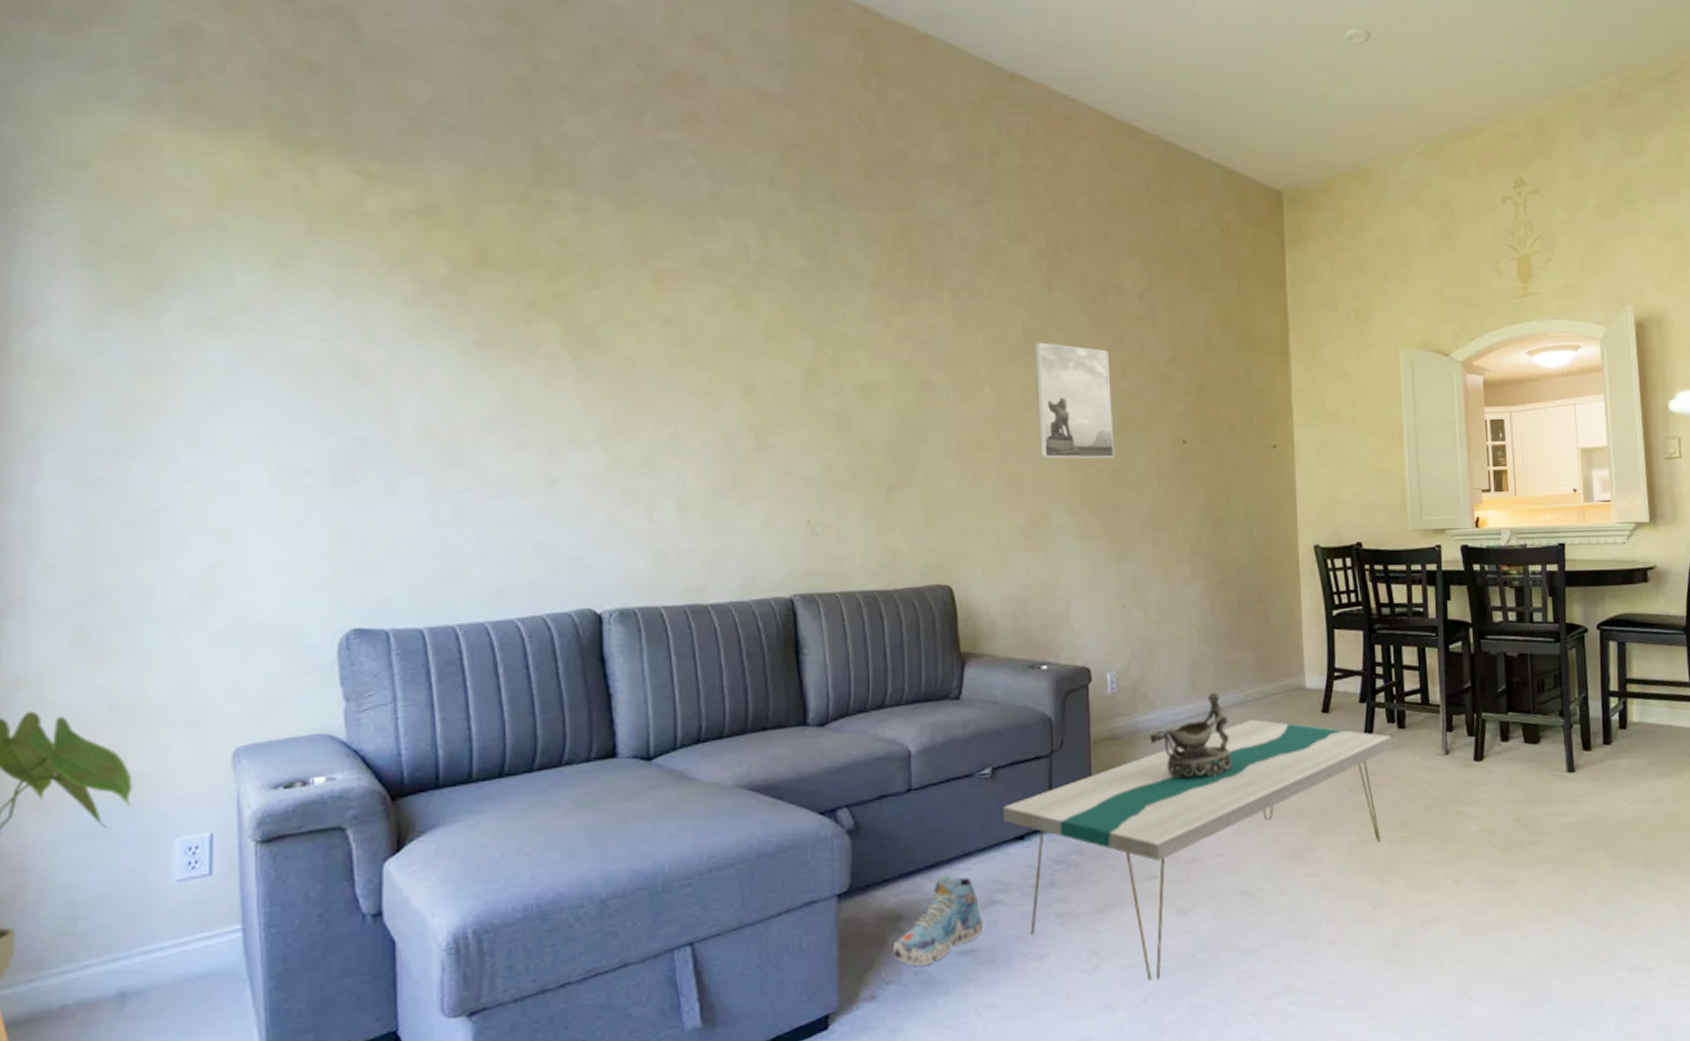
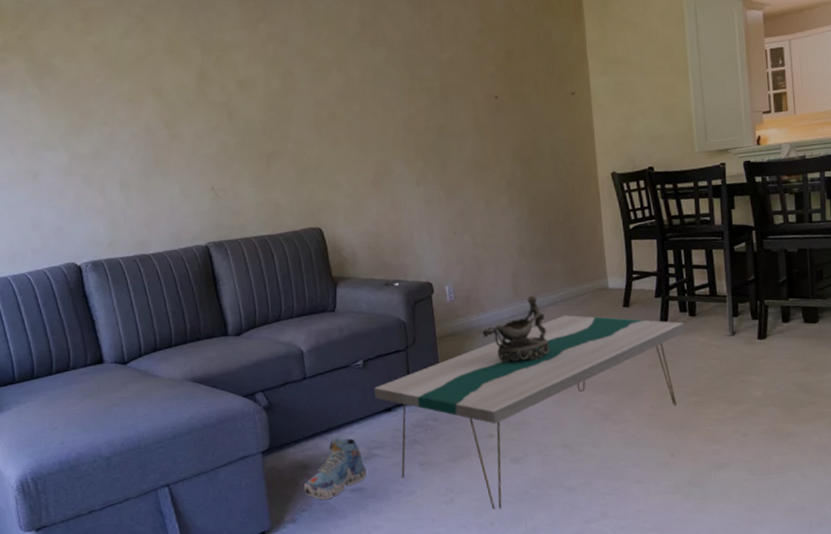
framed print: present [1034,342,1115,459] -> none [368,28,440,123]

